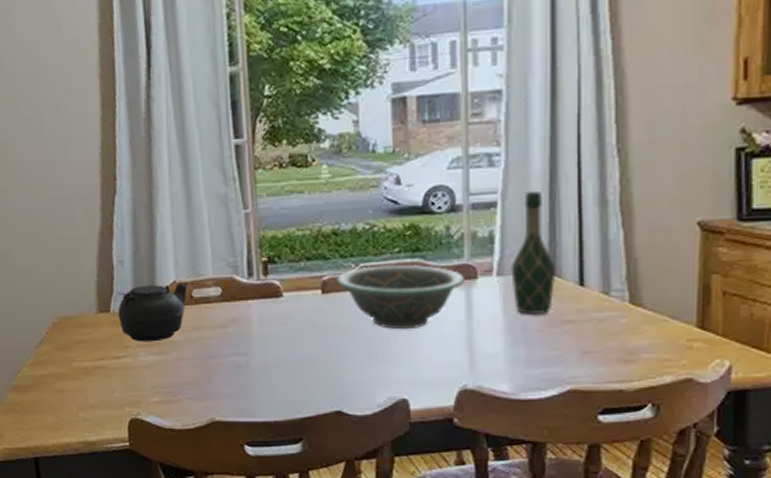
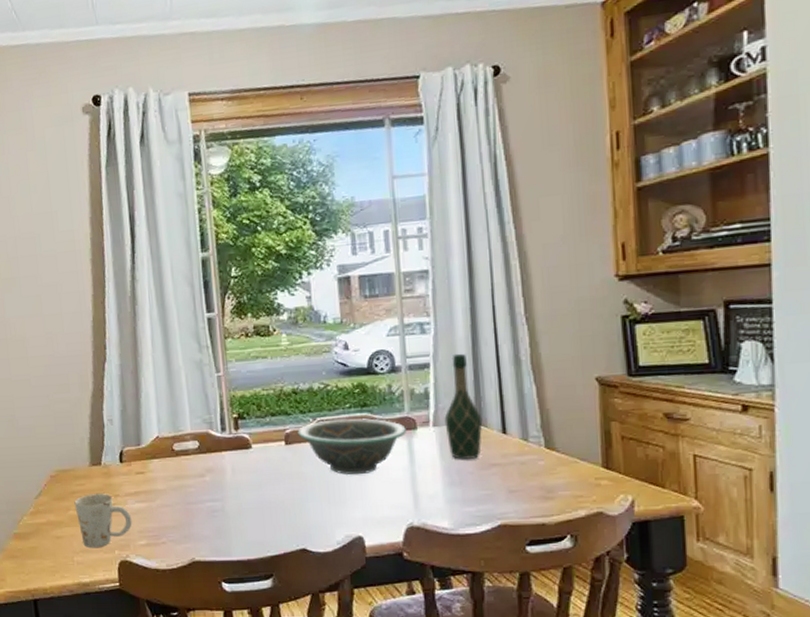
mug: none [79,344,145,404] -> present [74,493,132,549]
teapot: present [117,282,189,342] -> none [108,437,171,491]

